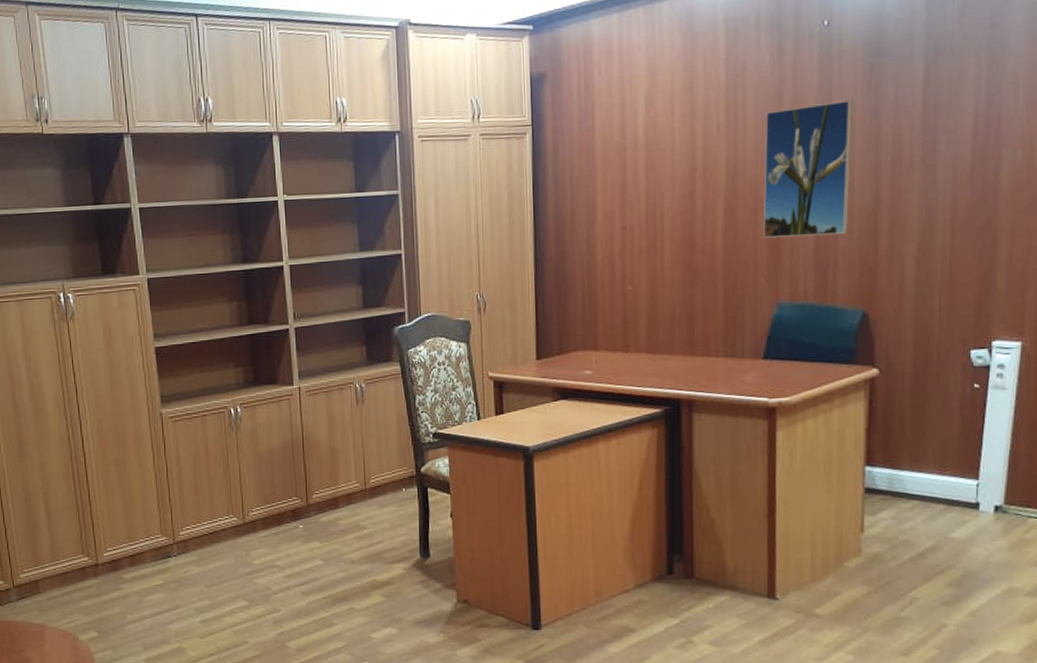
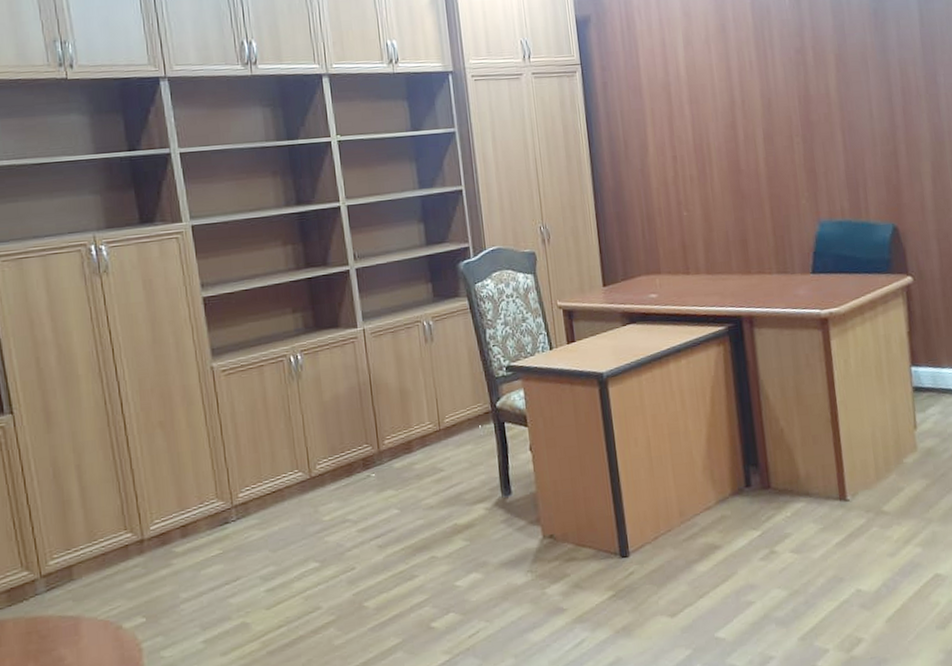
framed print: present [763,99,854,238] -> none [791,38,873,163]

